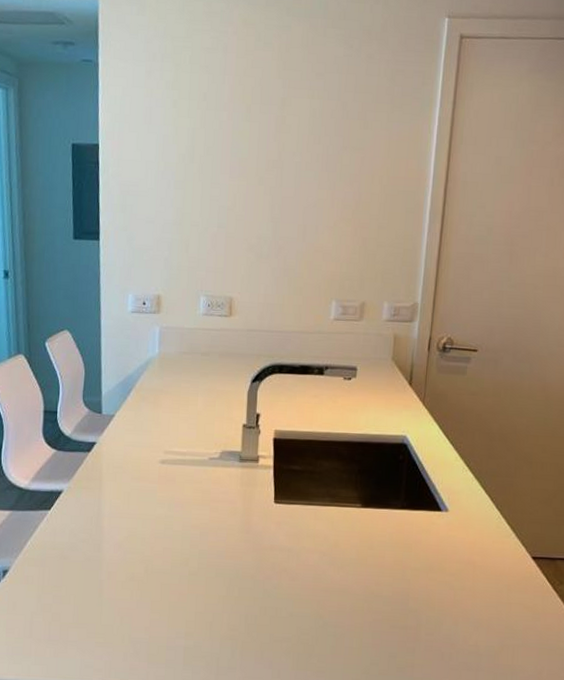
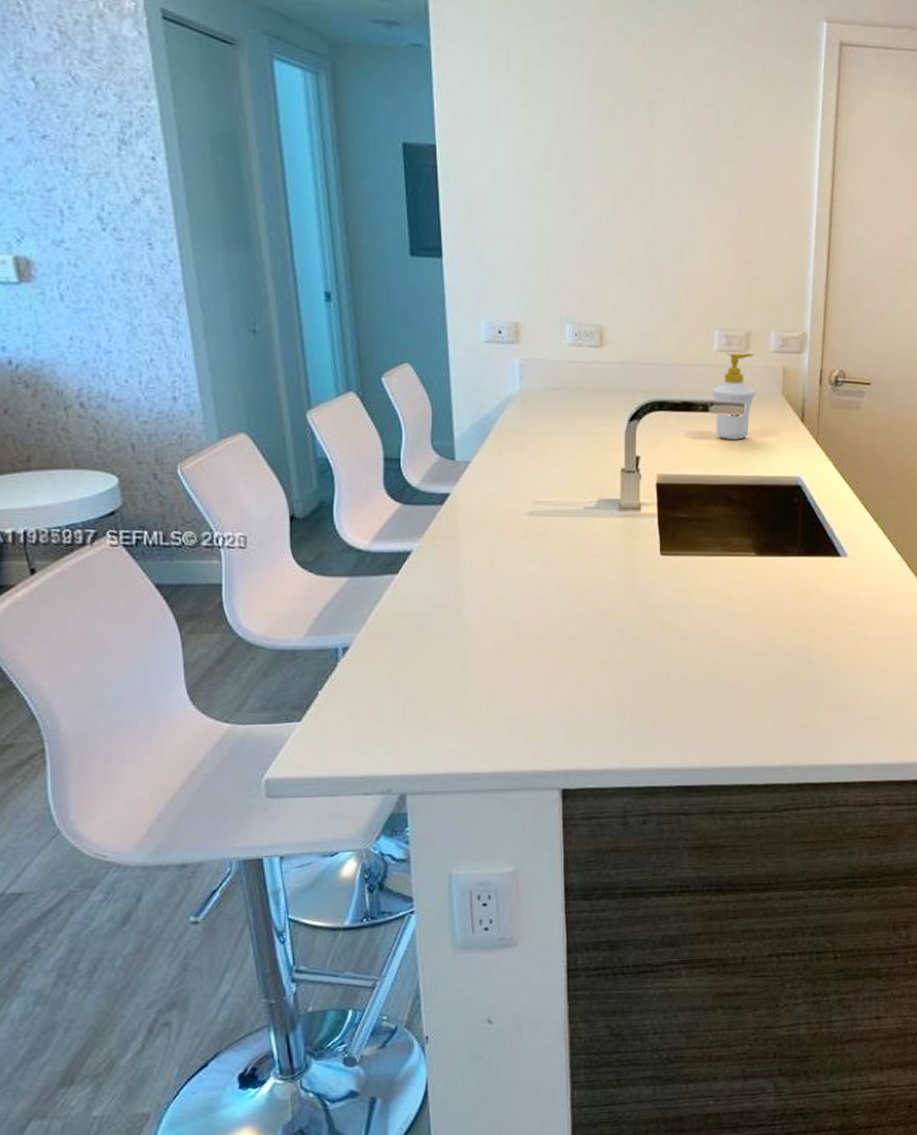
soap bottle: none [327,321,367,401] -> present [711,352,755,440]

